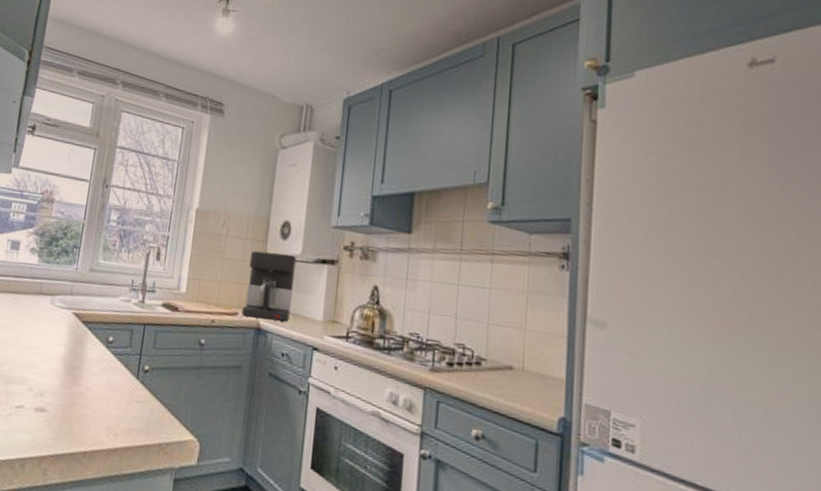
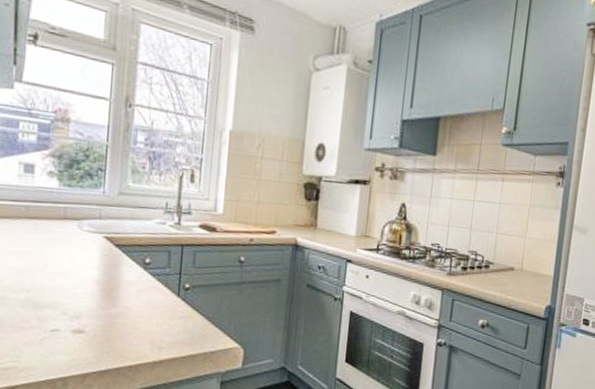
coffee maker: present [241,251,296,322] -> none [279,172,331,238]

